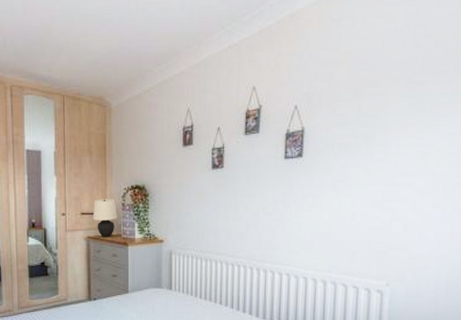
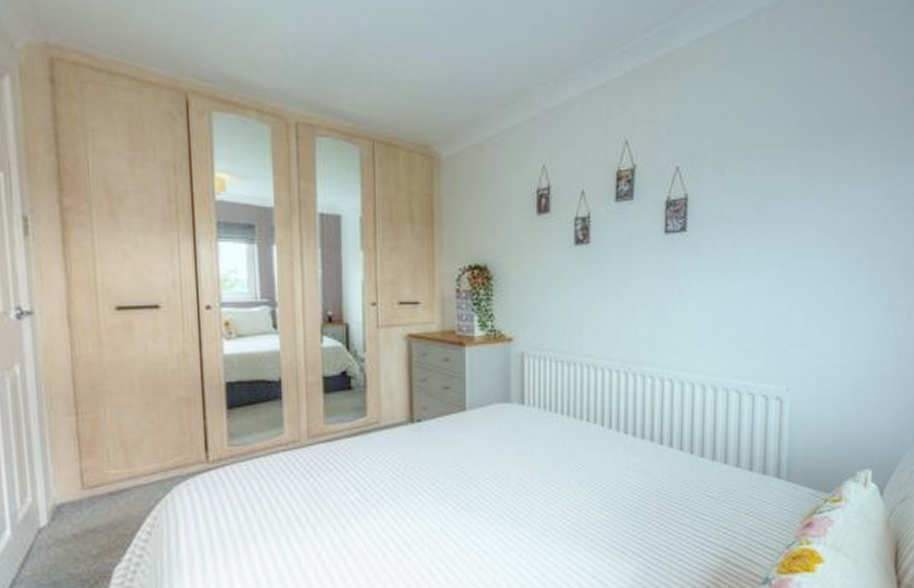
table lamp: present [92,199,118,238] -> none [415,283,451,336]

